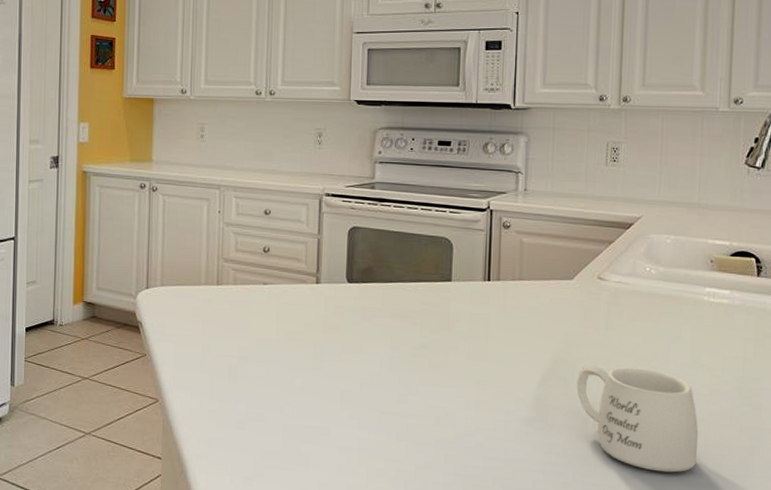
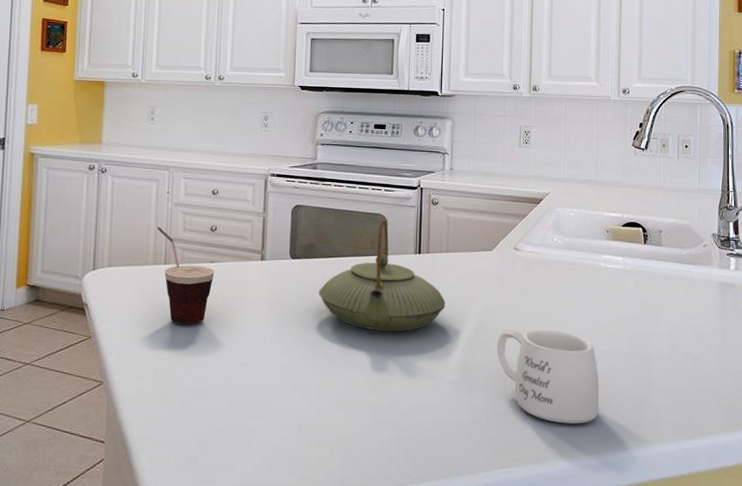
cup: none [209,246,268,346] -> present [157,227,215,324]
teapot: none [378,242,518,363] -> present [319,218,446,332]

